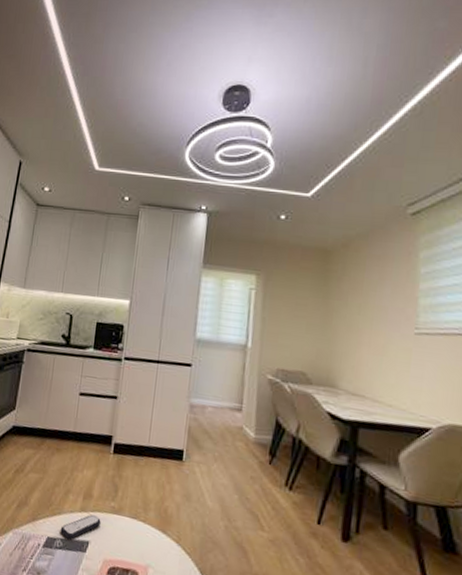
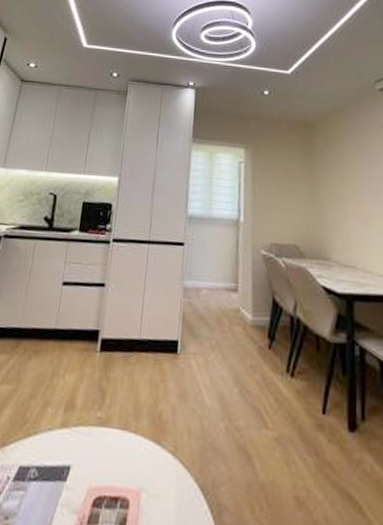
remote control: present [60,514,101,540] -> none [35,430,85,468]

